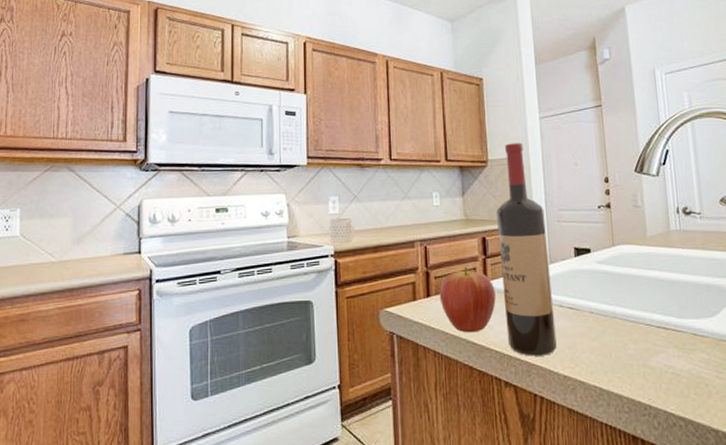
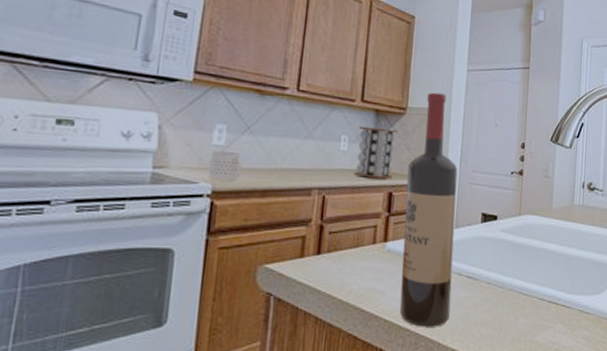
fruit: present [439,267,496,333] -> none [331,224,394,298]
spice rack: none [448,174,483,228] -> present [354,119,398,180]

